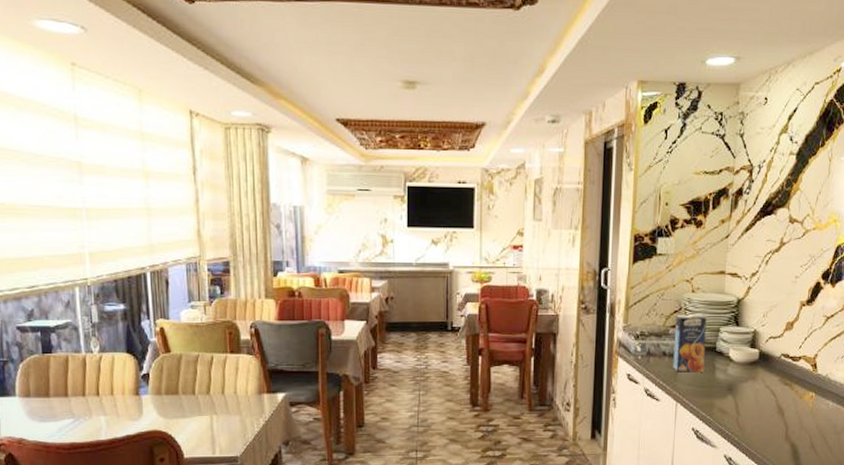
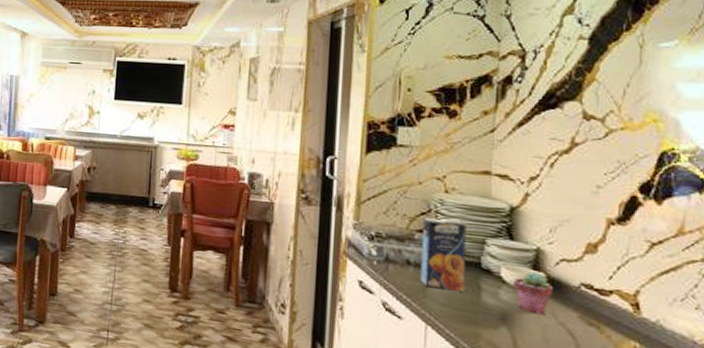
potted succulent: none [738,349,764,382] -> present [514,272,554,315]

